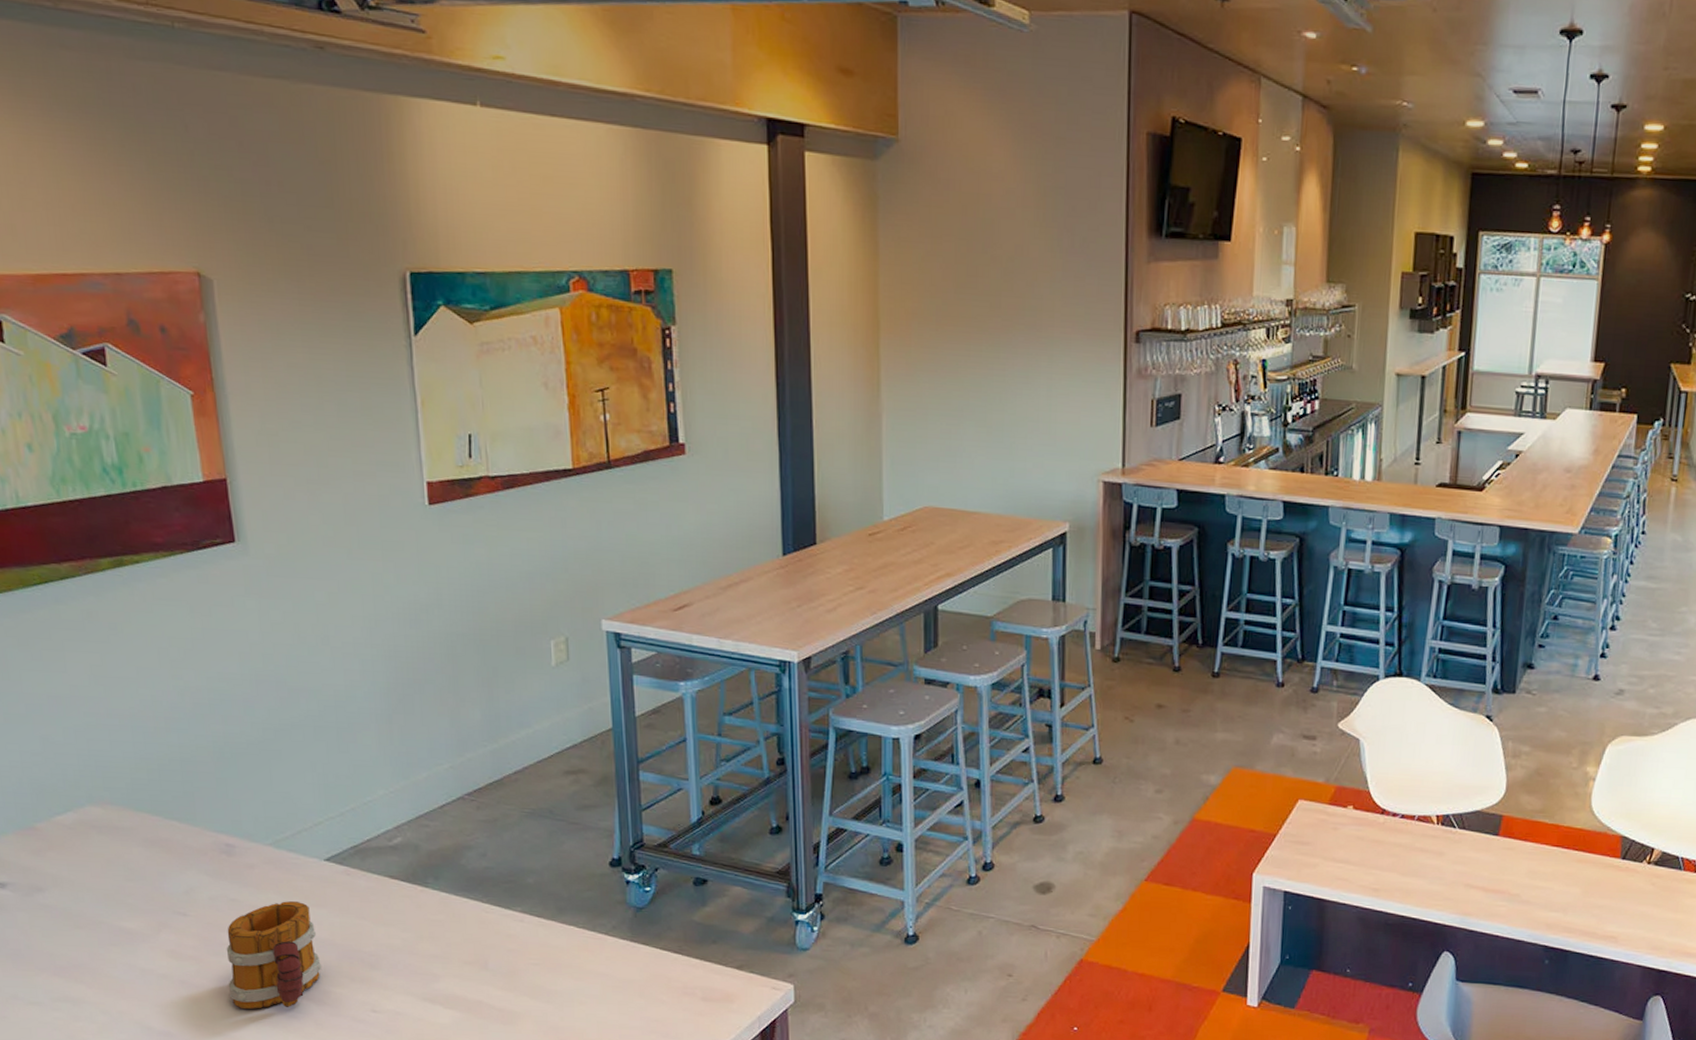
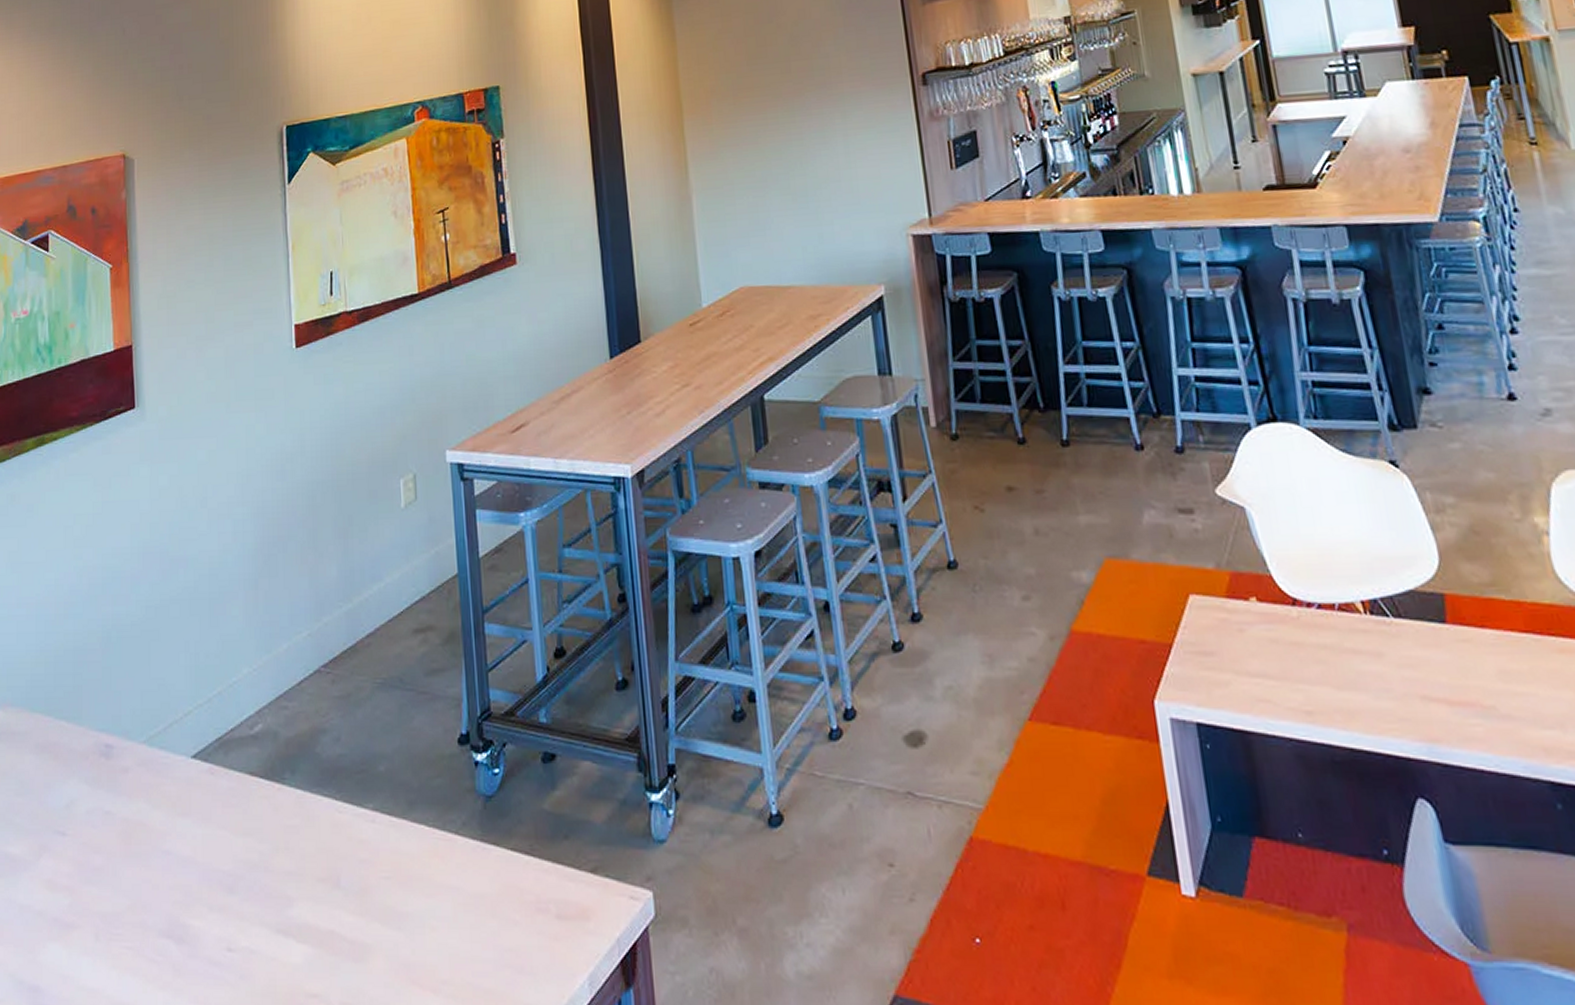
mug: present [226,901,322,1010] -> none [96,811,183,954]

